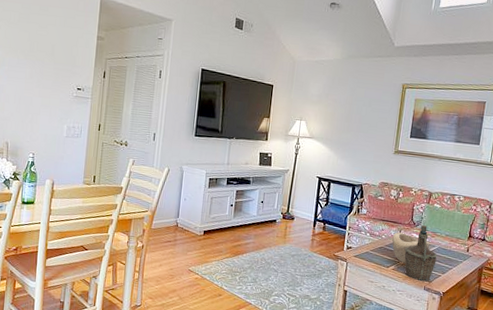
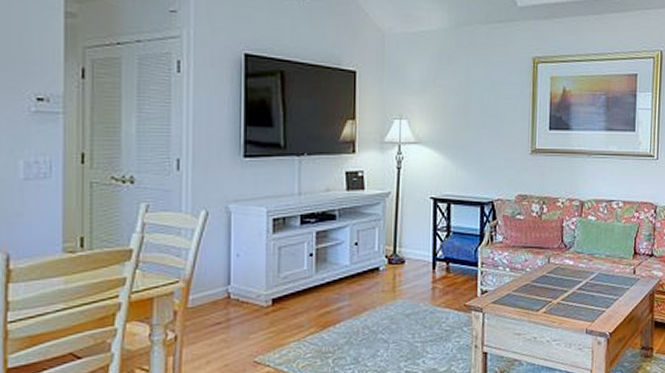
decorative bowl: present [392,232,429,264] -> none [540,261,587,303]
bottle: present [404,225,437,282] -> none [557,247,598,323]

